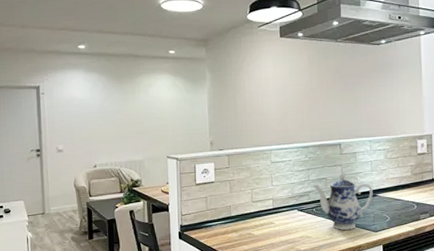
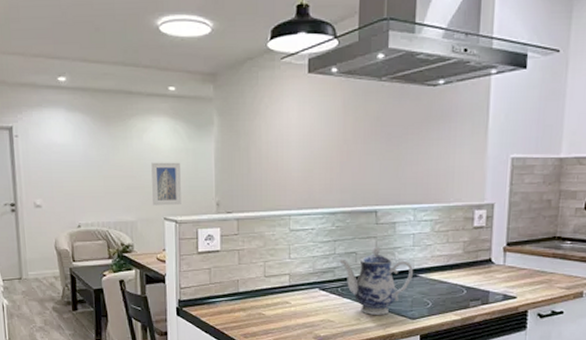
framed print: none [156,110,181,147] -> present [151,162,181,206]

